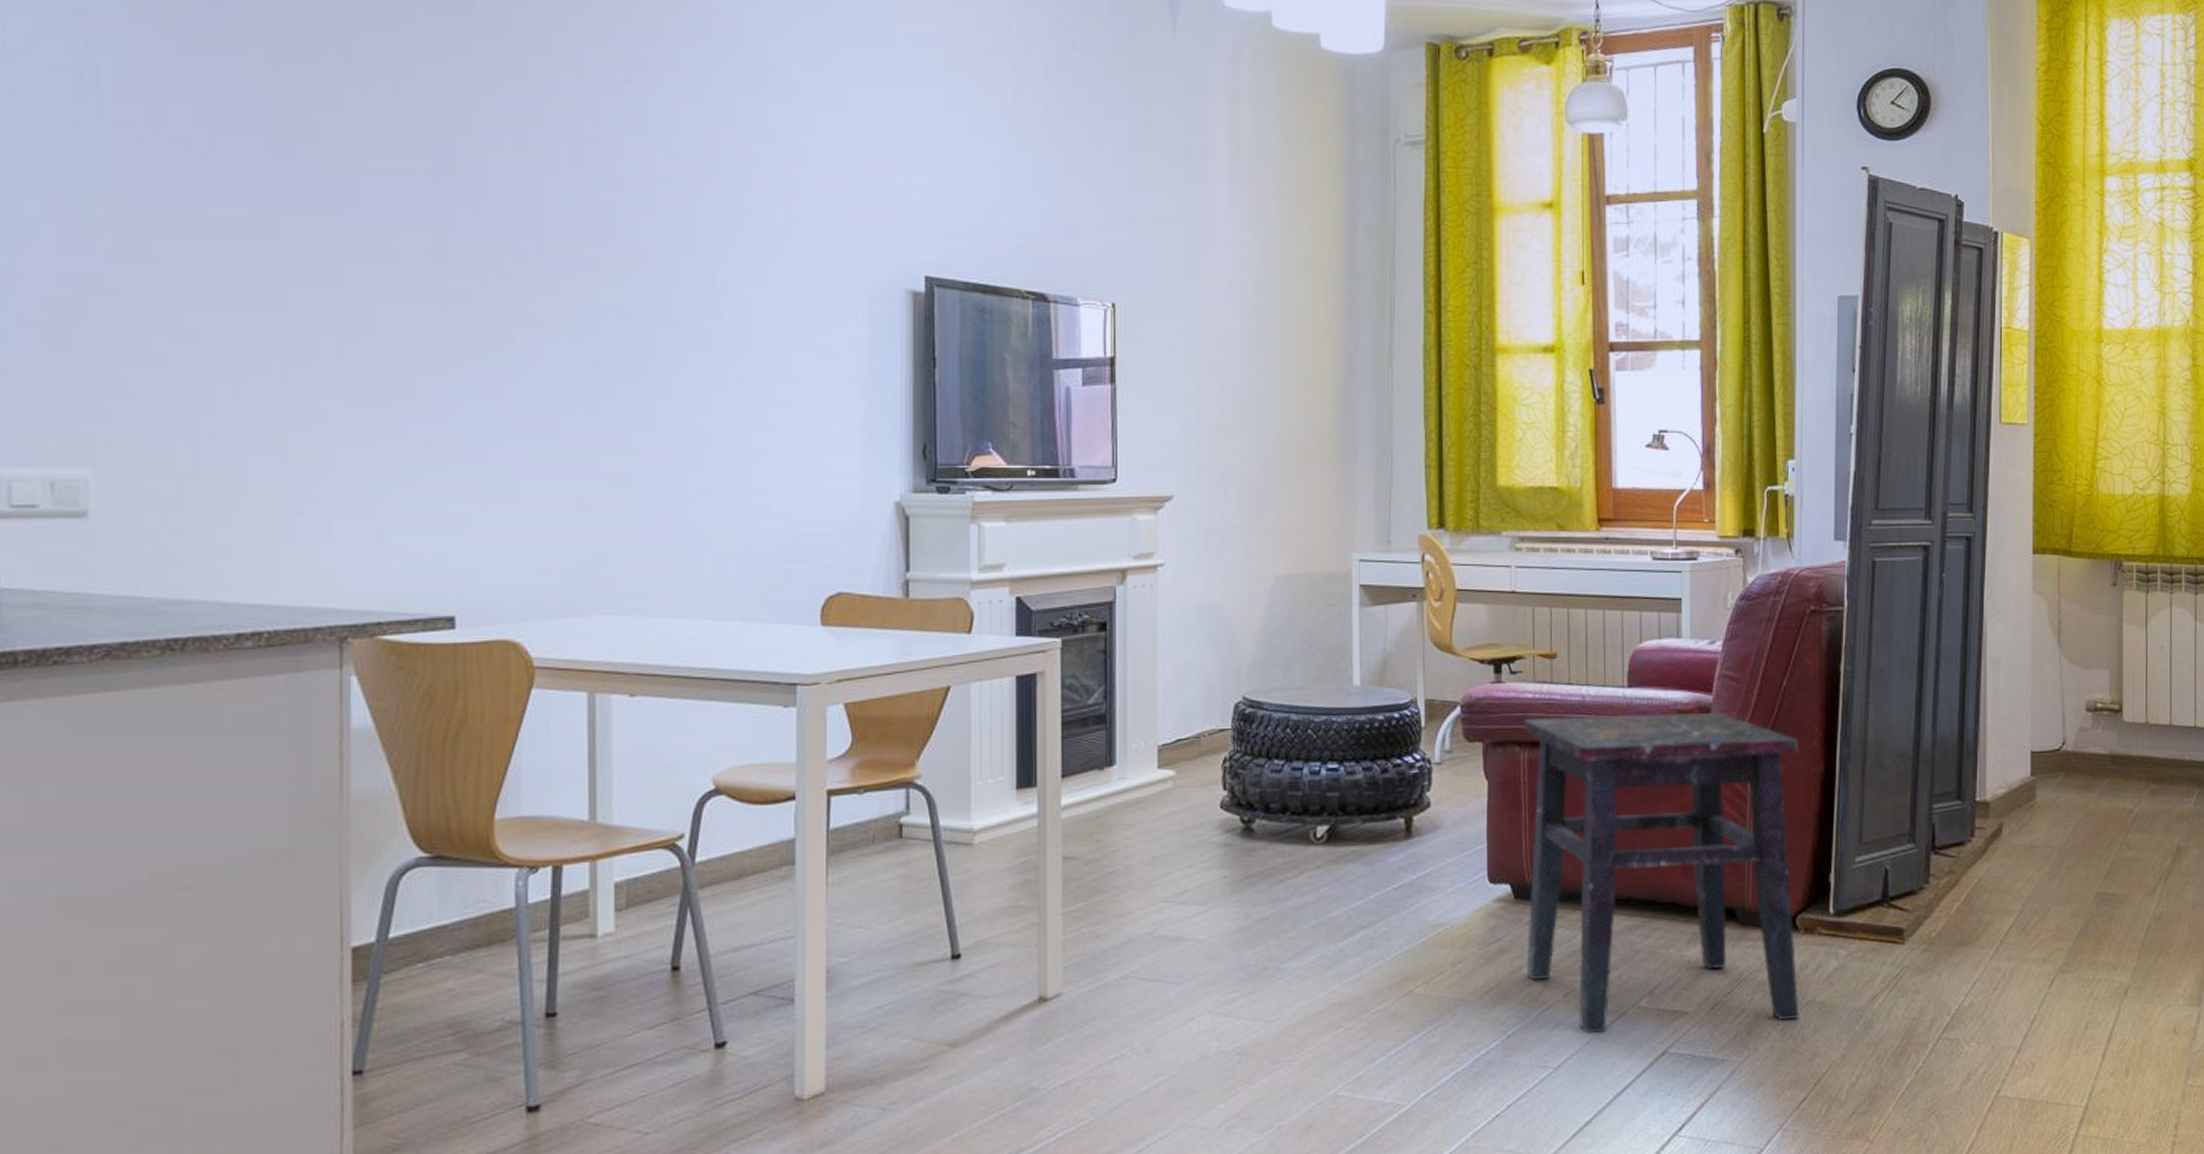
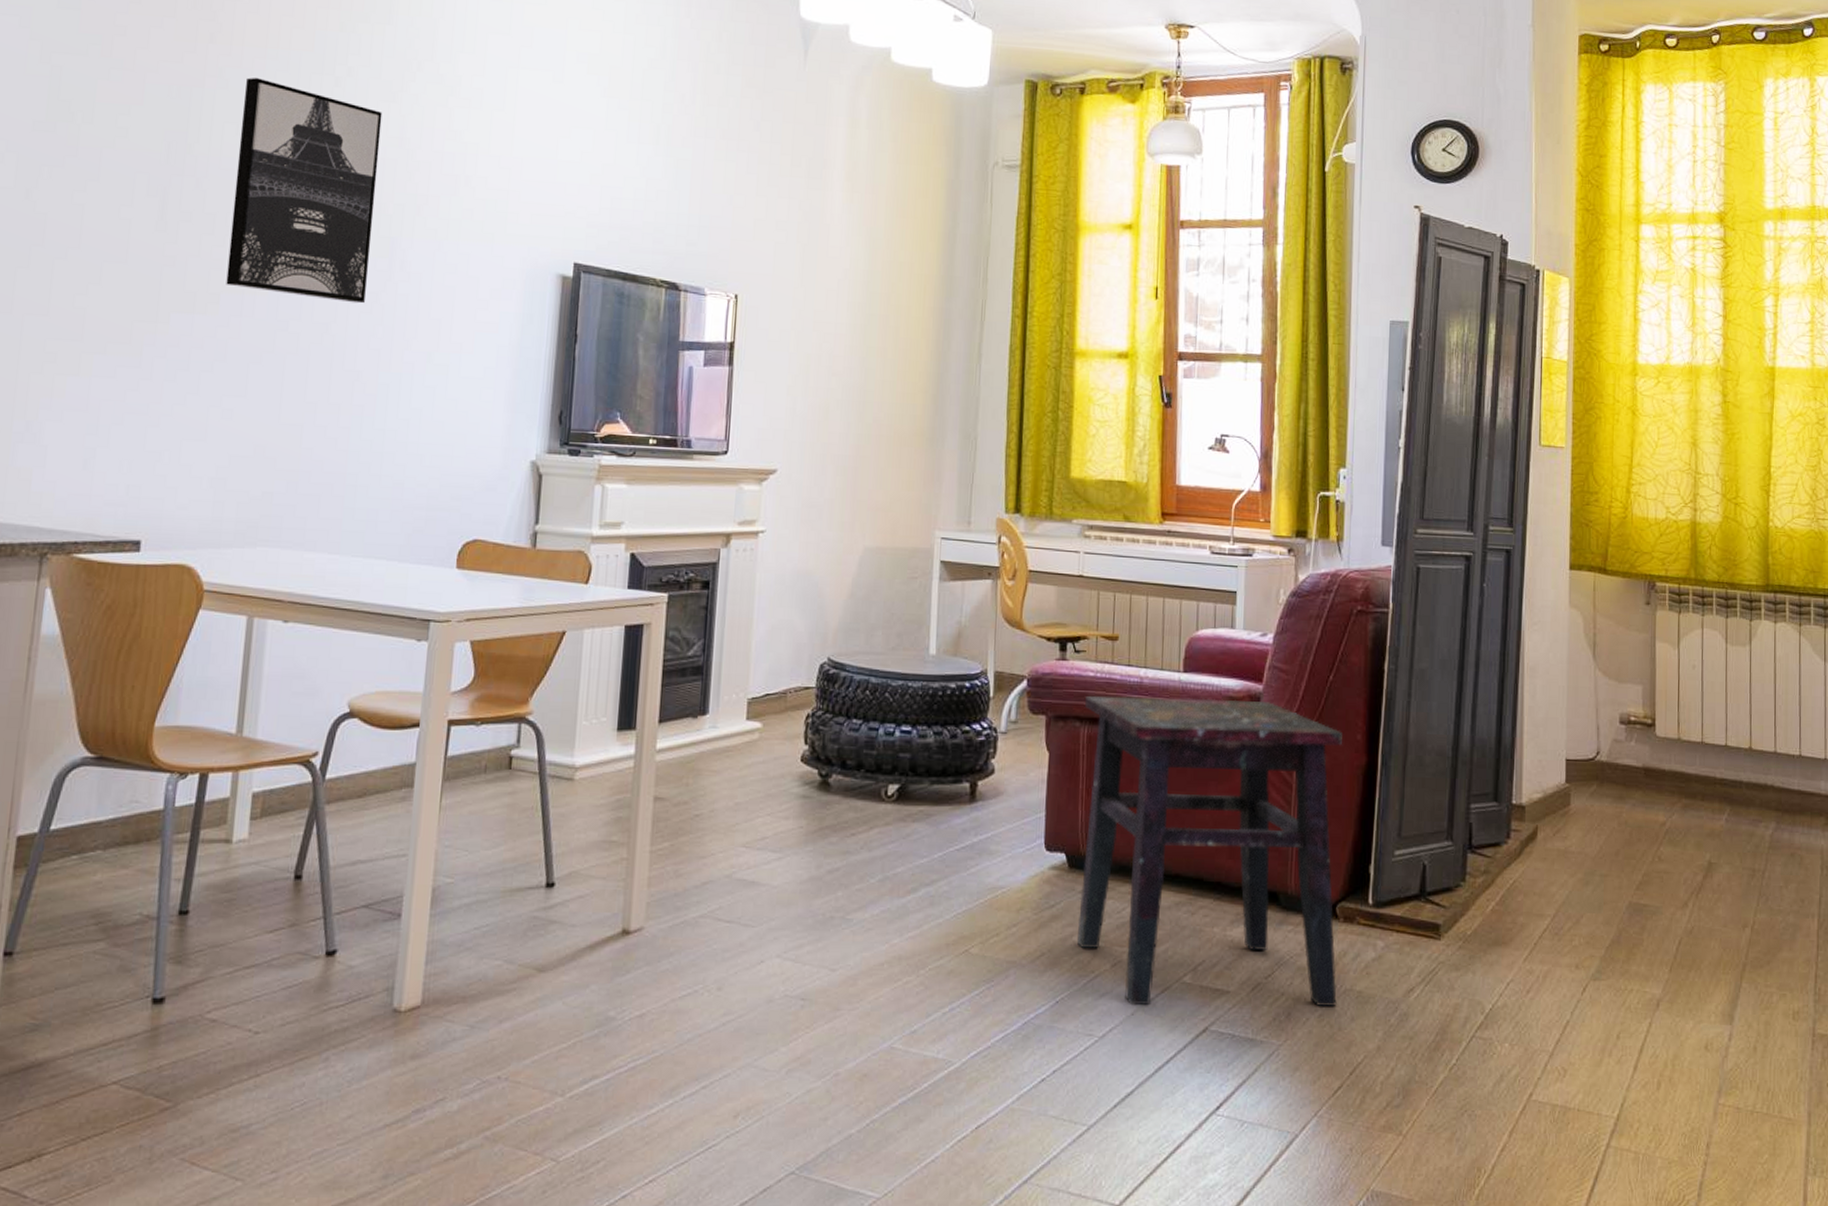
wall art: none [518,77,688,335] -> present [226,77,383,304]

